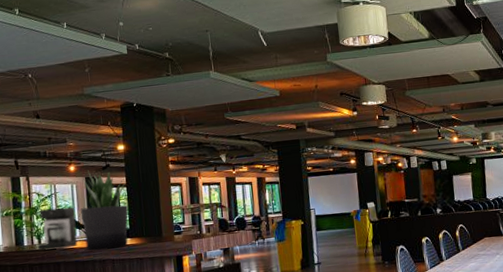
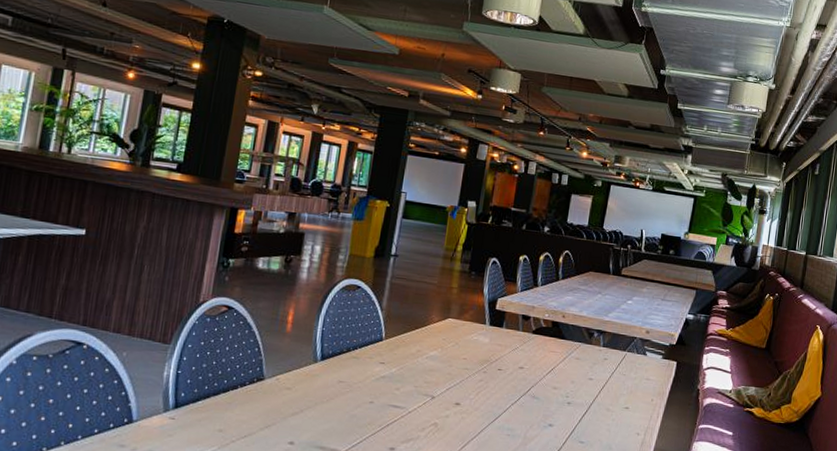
coffee maker: present [38,207,78,251] -> none [66,114,122,167]
planter: present [80,170,129,251] -> none [125,82,191,183]

